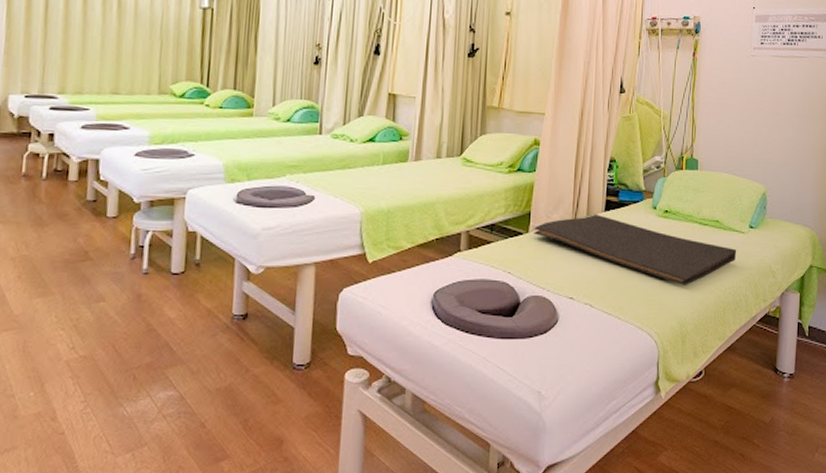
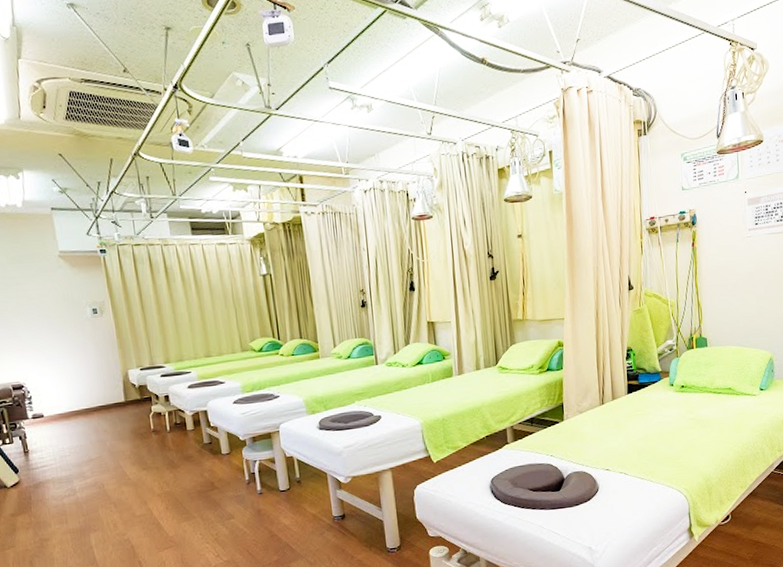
hand towel: present [534,213,737,287] -> none [568,397,751,448]

